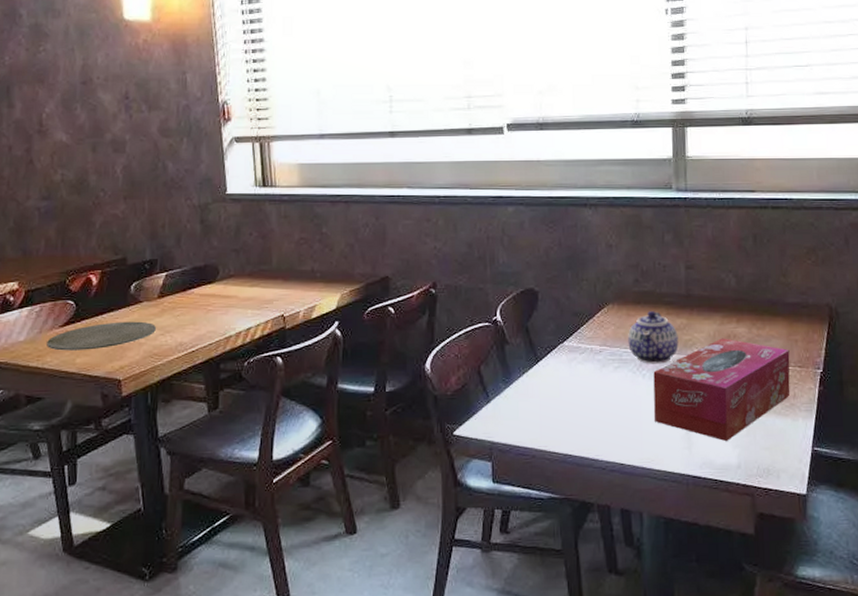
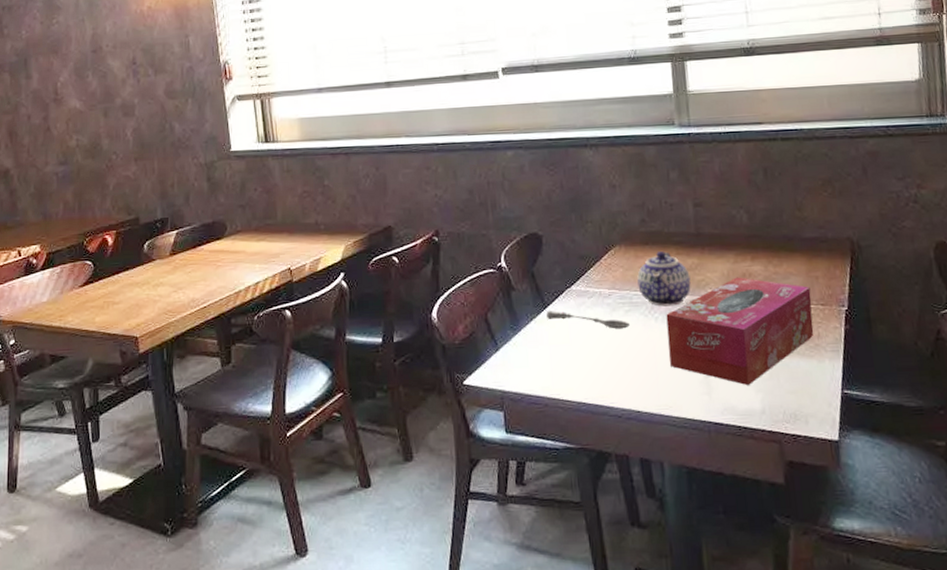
plate: present [47,321,156,351] -> none [68,279,169,310]
soupspoon: none [539,365,618,385] -> present [547,311,630,330]

